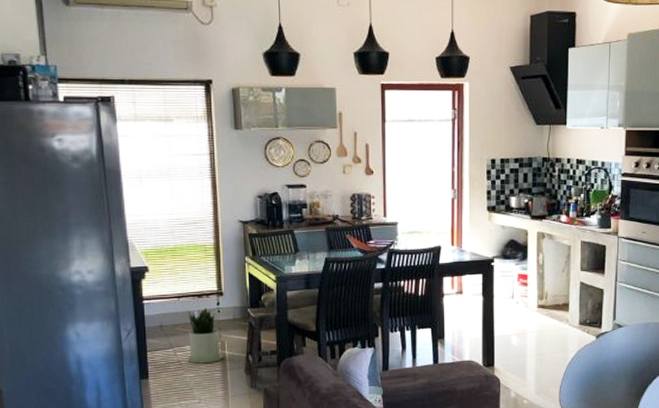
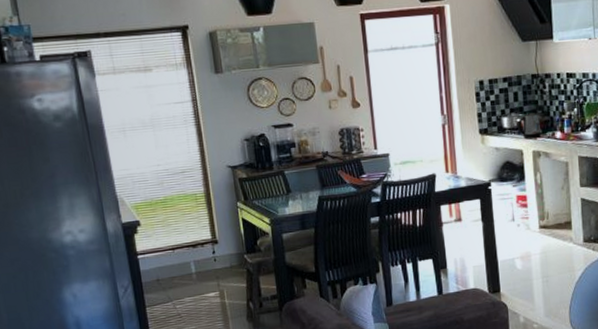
planter: present [187,308,223,364] -> none [184,257,224,316]

